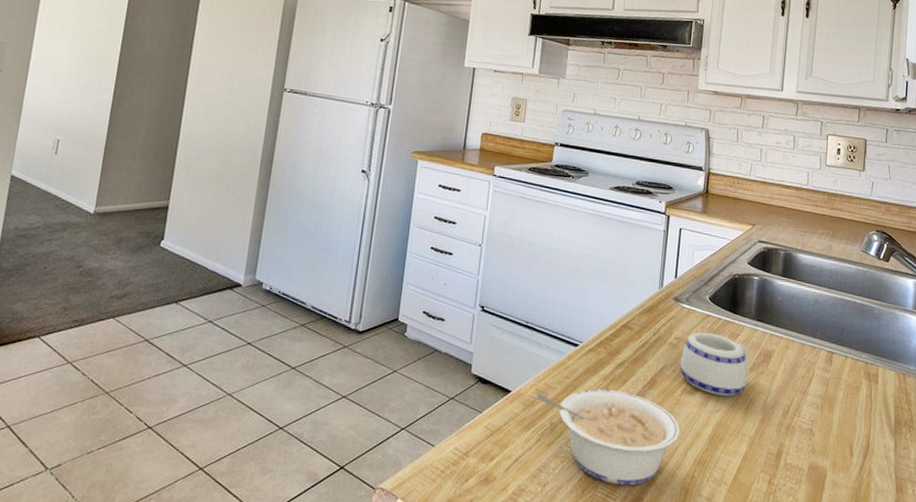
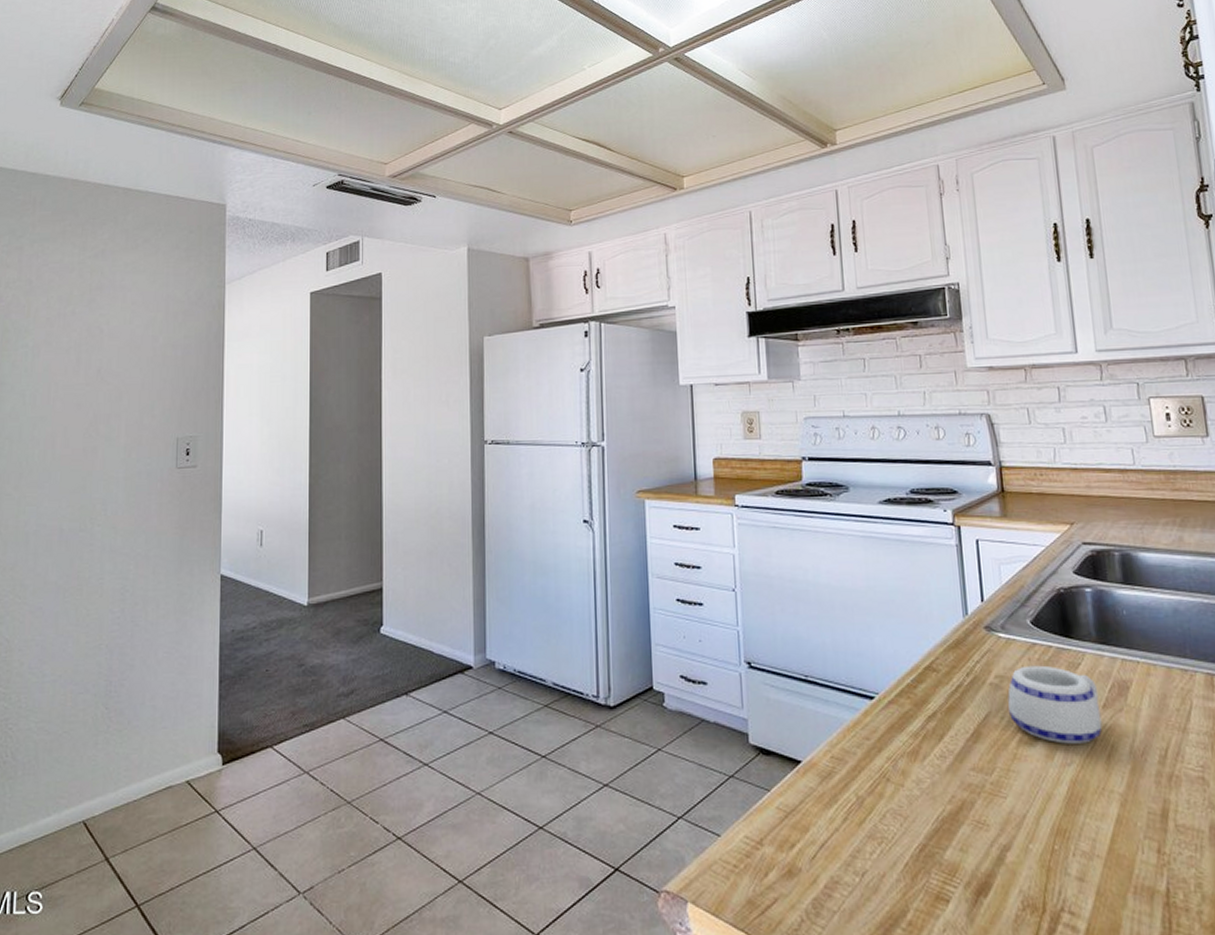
legume: present [535,389,681,486] -> none [831,748,1026,869]

